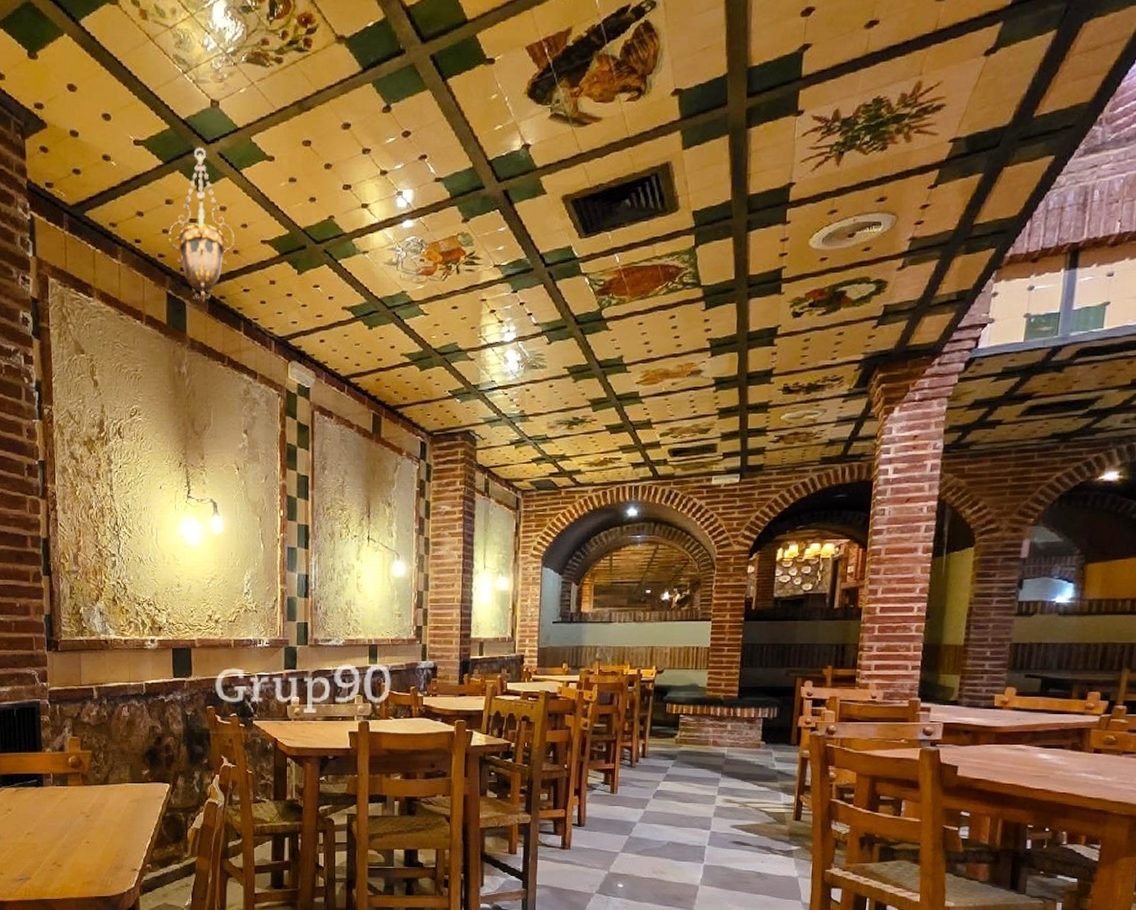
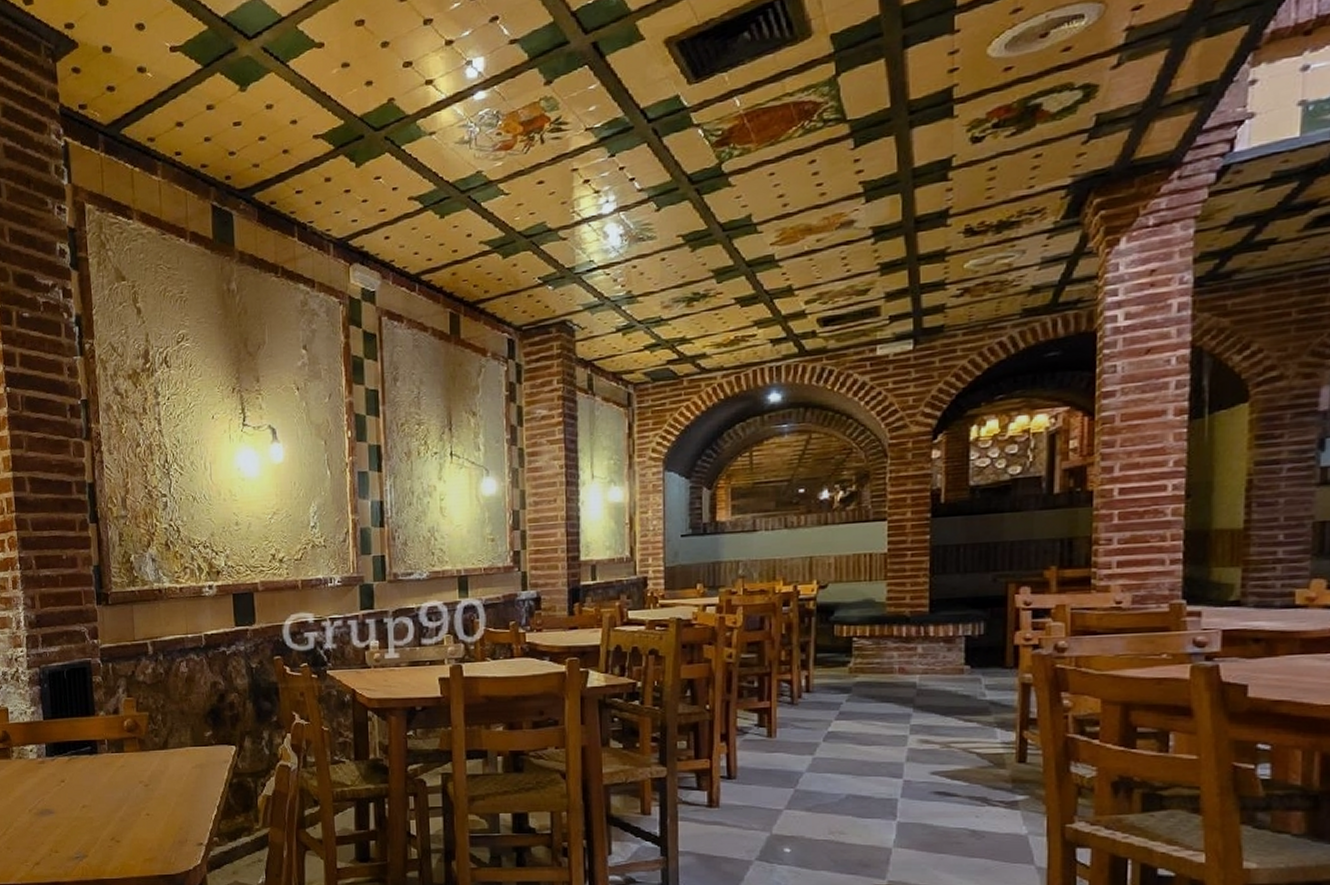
hanging lantern: present [169,147,234,302] -> none [211,44,283,211]

